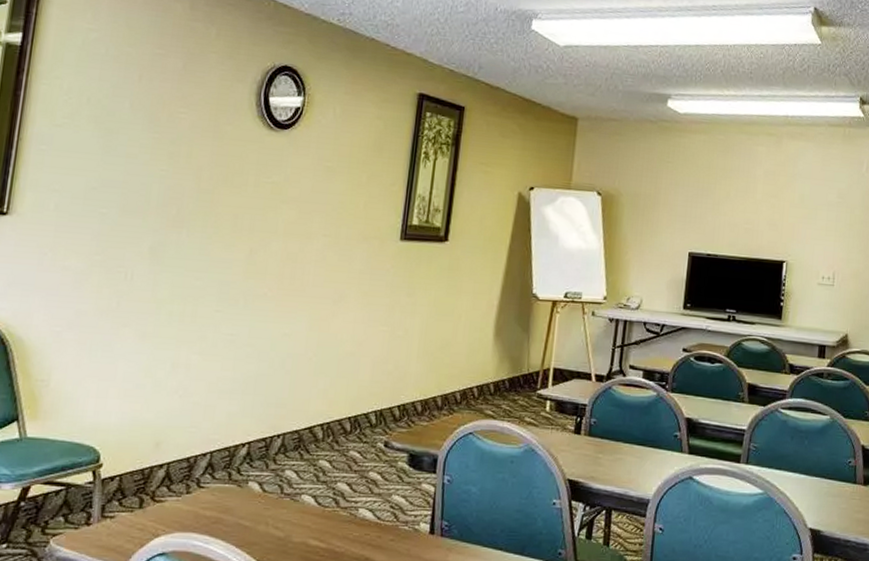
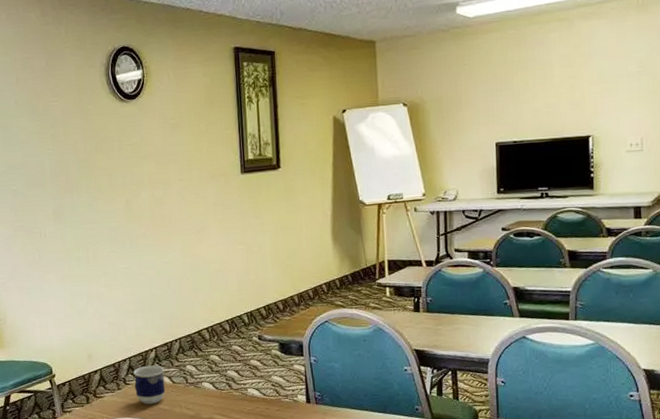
cup: none [209,465,256,518] -> present [133,365,166,405]

